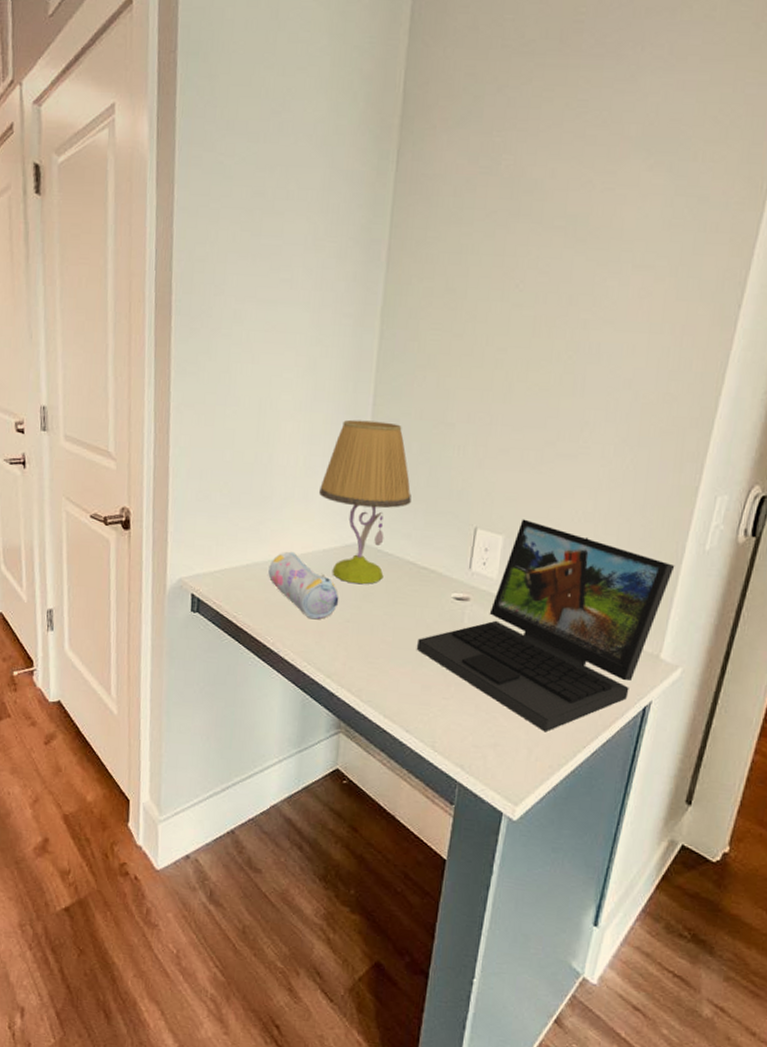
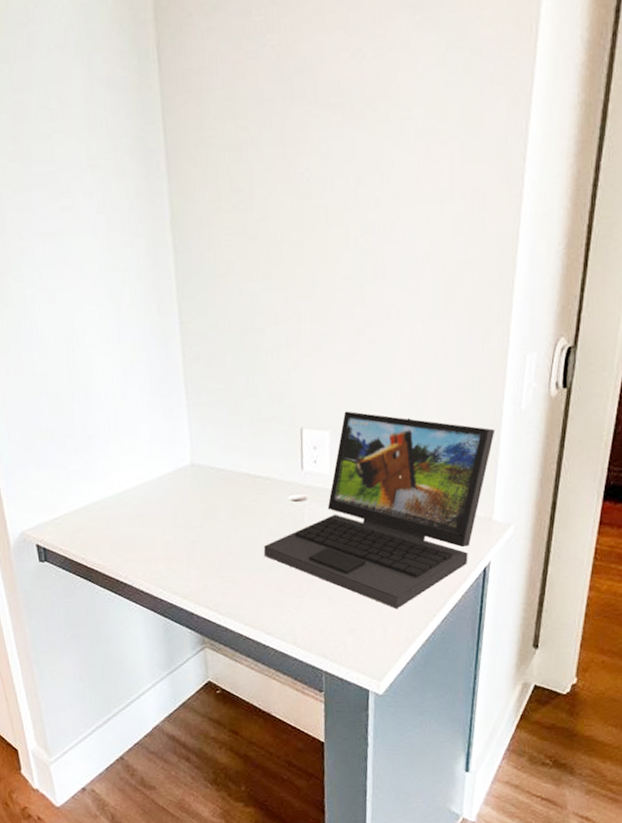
pencil case: present [268,551,339,620] -> none [107,484,182,547]
table lamp: present [319,419,412,585] -> none [142,338,234,505]

